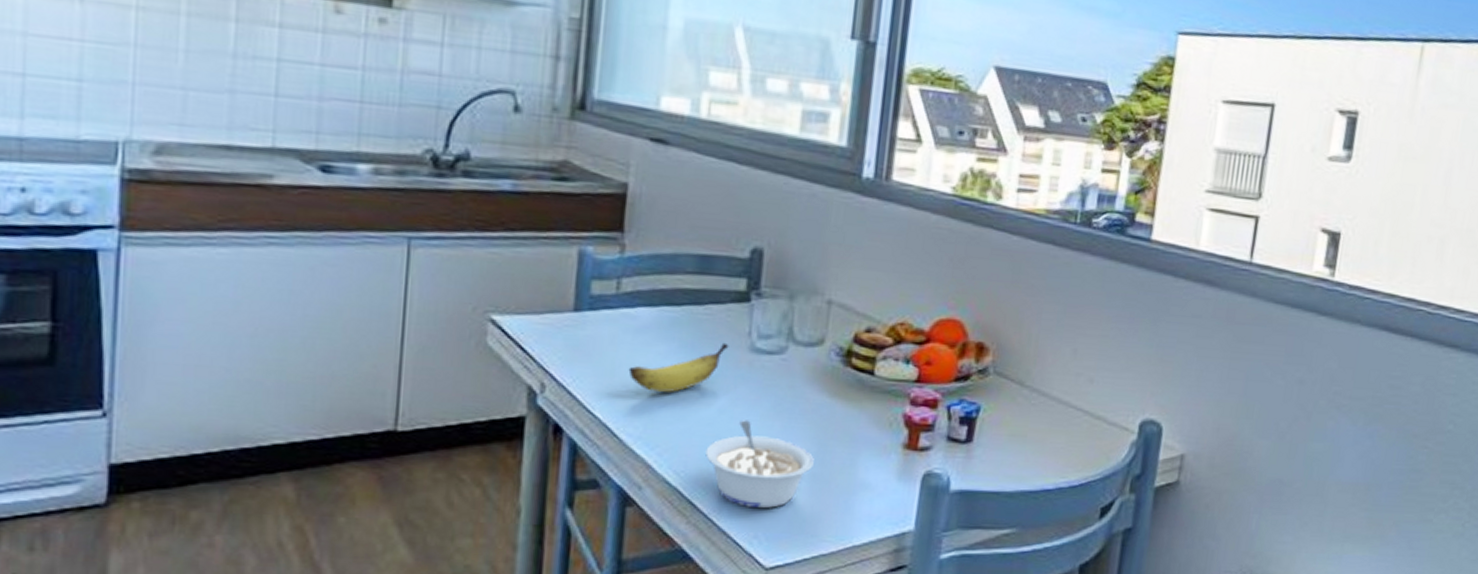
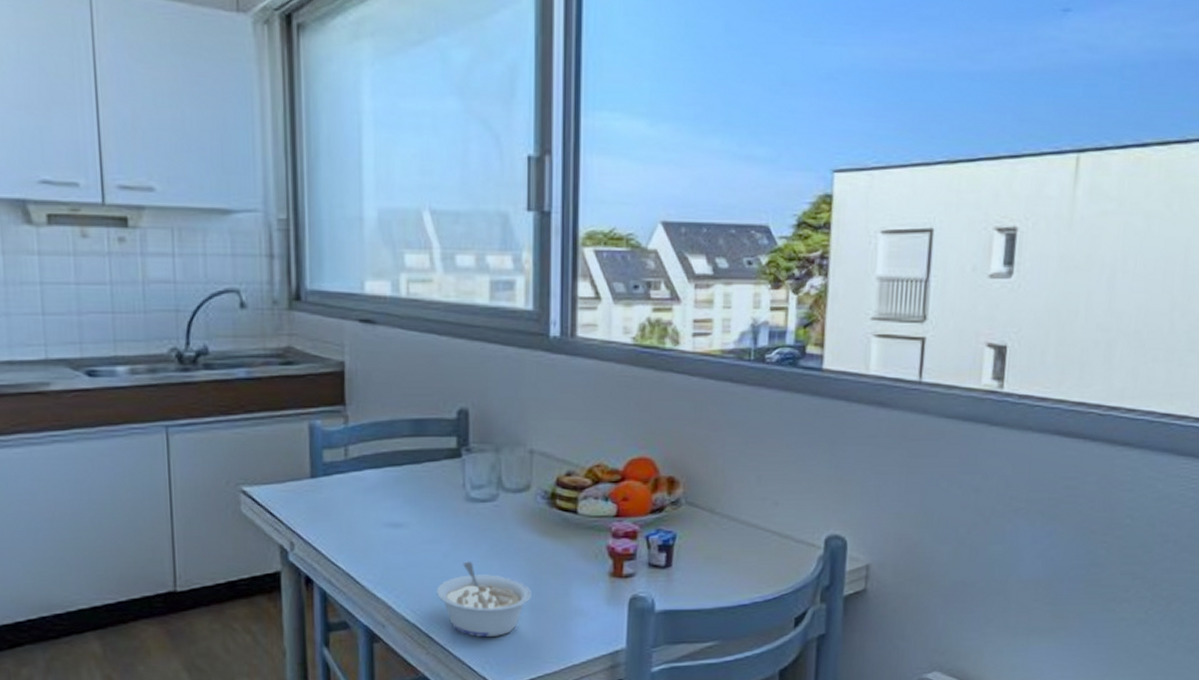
banana: present [628,342,729,392] -> none [363,495,447,542]

